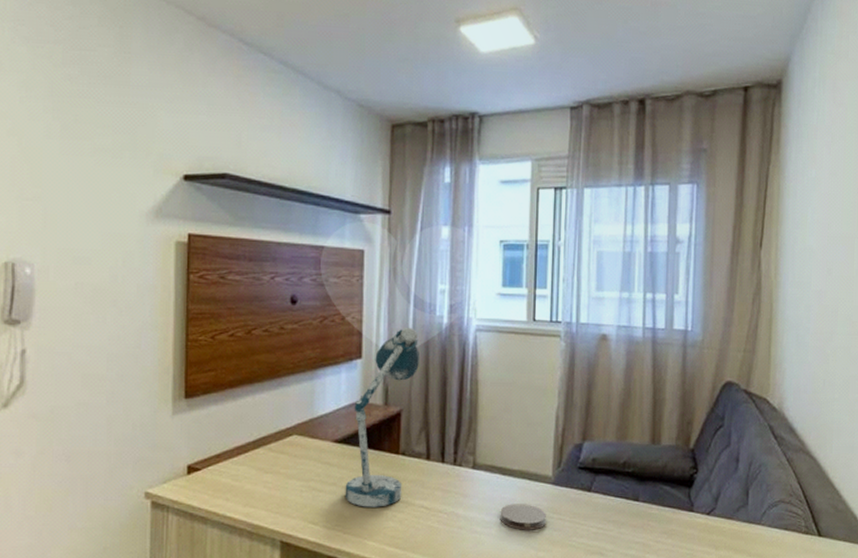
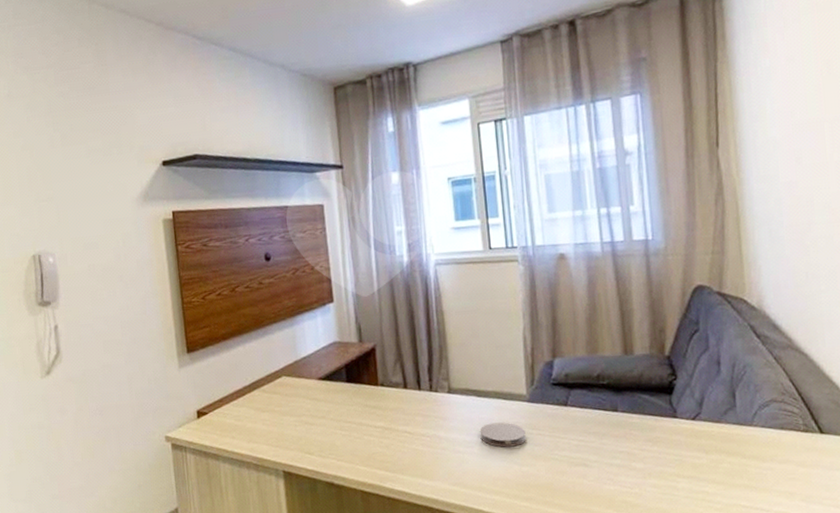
desk lamp: present [345,327,419,507] -> none [332,269,386,436]

